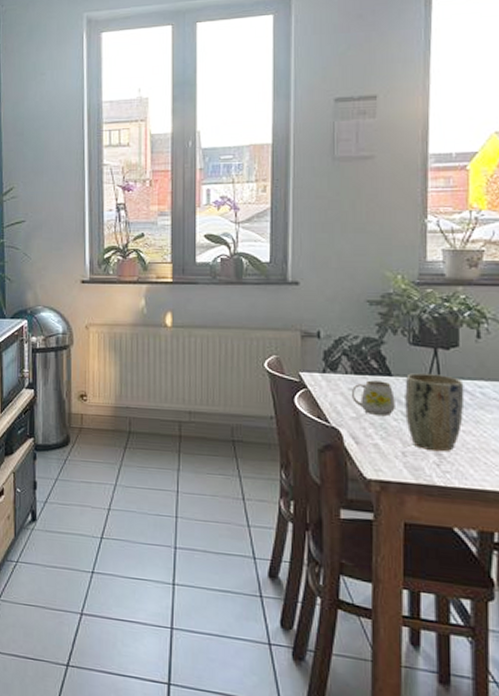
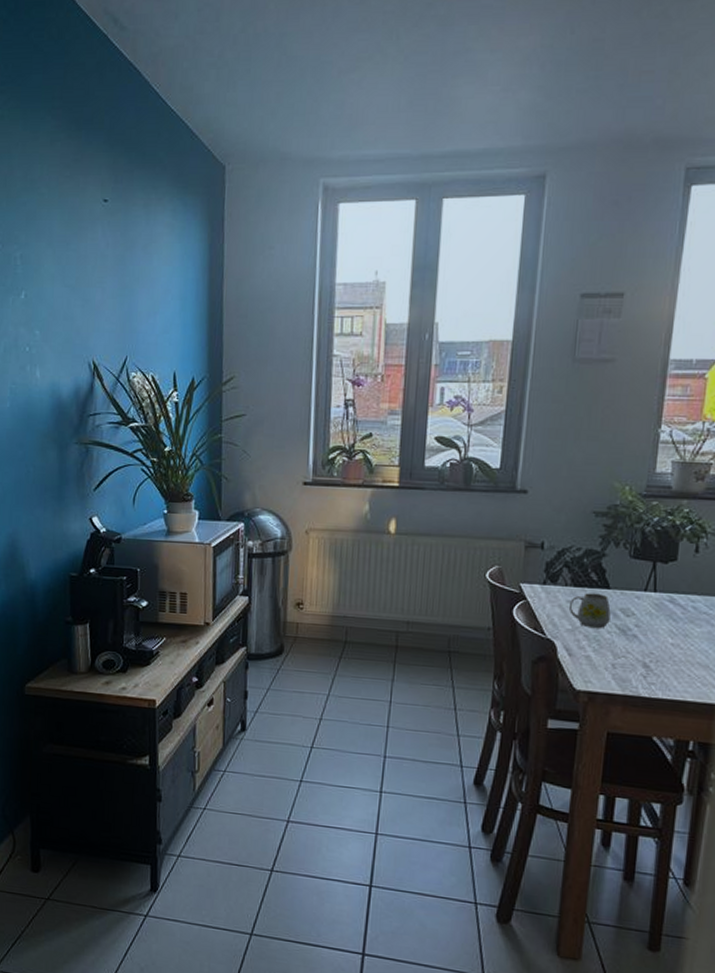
plant pot: present [405,373,465,452] -> none [619,586,678,664]

